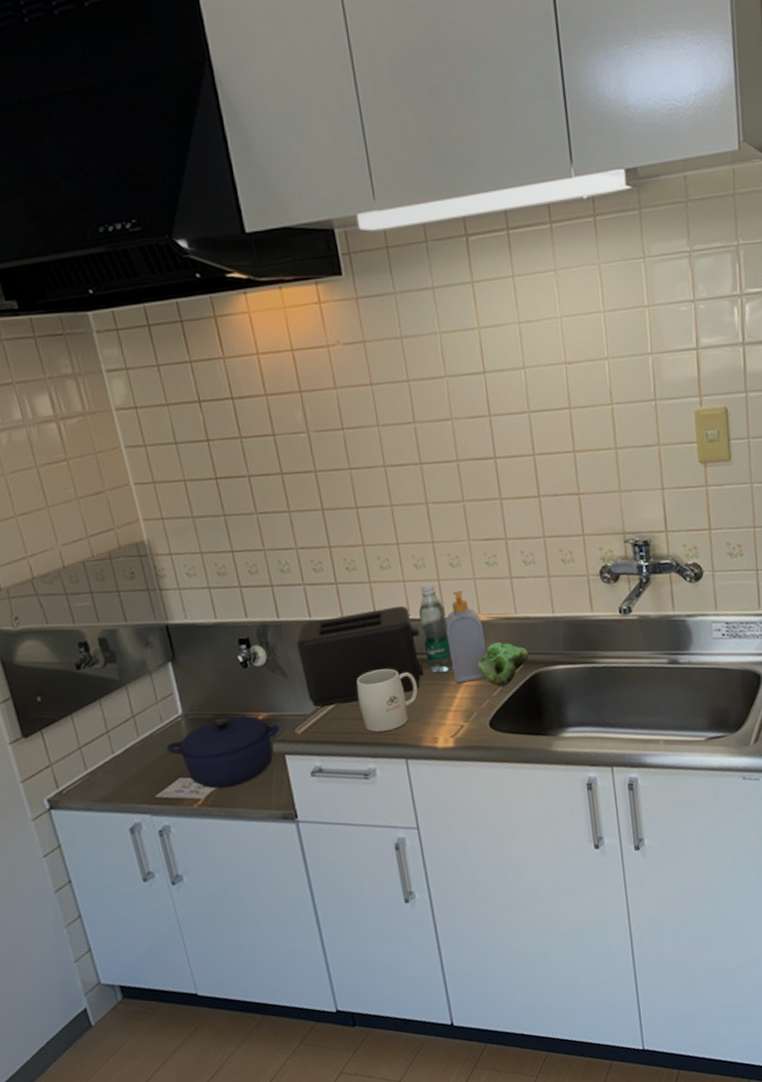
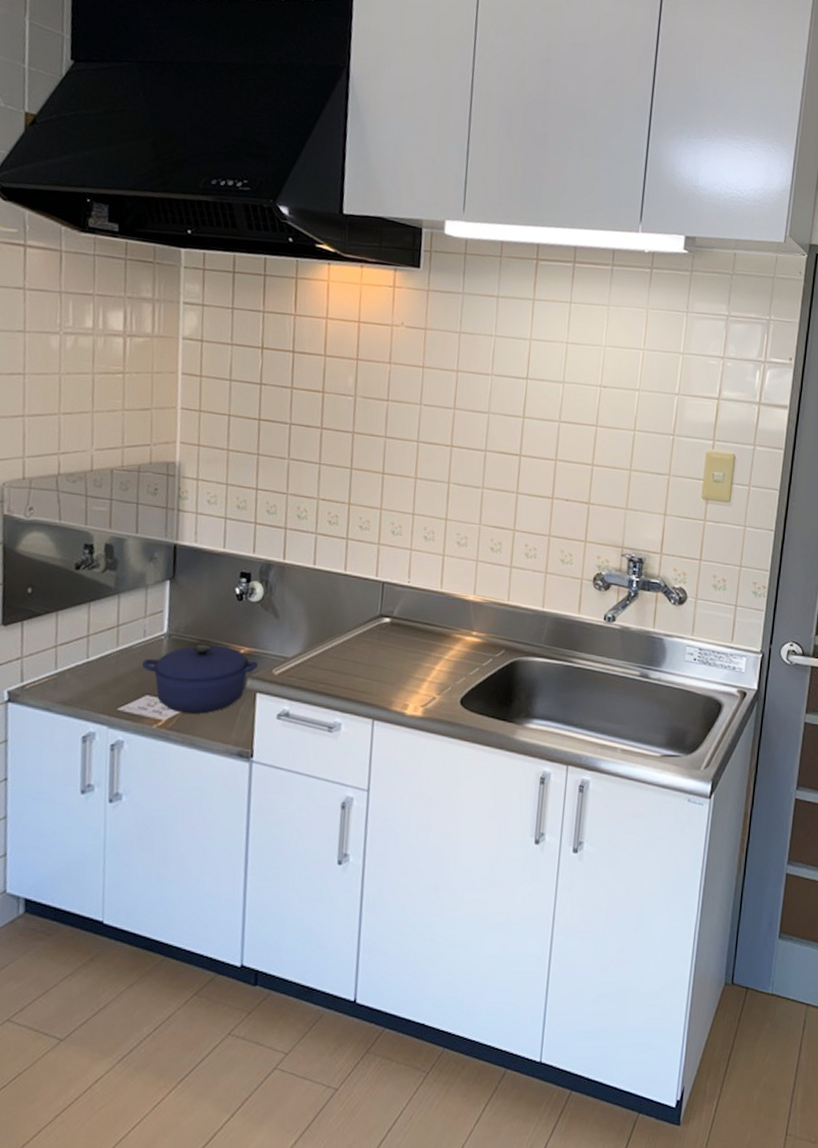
toaster: present [296,605,425,708] -> none [293,569,415,654]
mug: present [356,668,418,733] -> none [340,627,401,690]
bottle: present [418,582,453,674] -> none [415,555,444,644]
soap bottle: present [444,590,487,683] -> none [436,568,475,657]
sponge: present [478,642,530,687] -> none [462,624,513,667]

